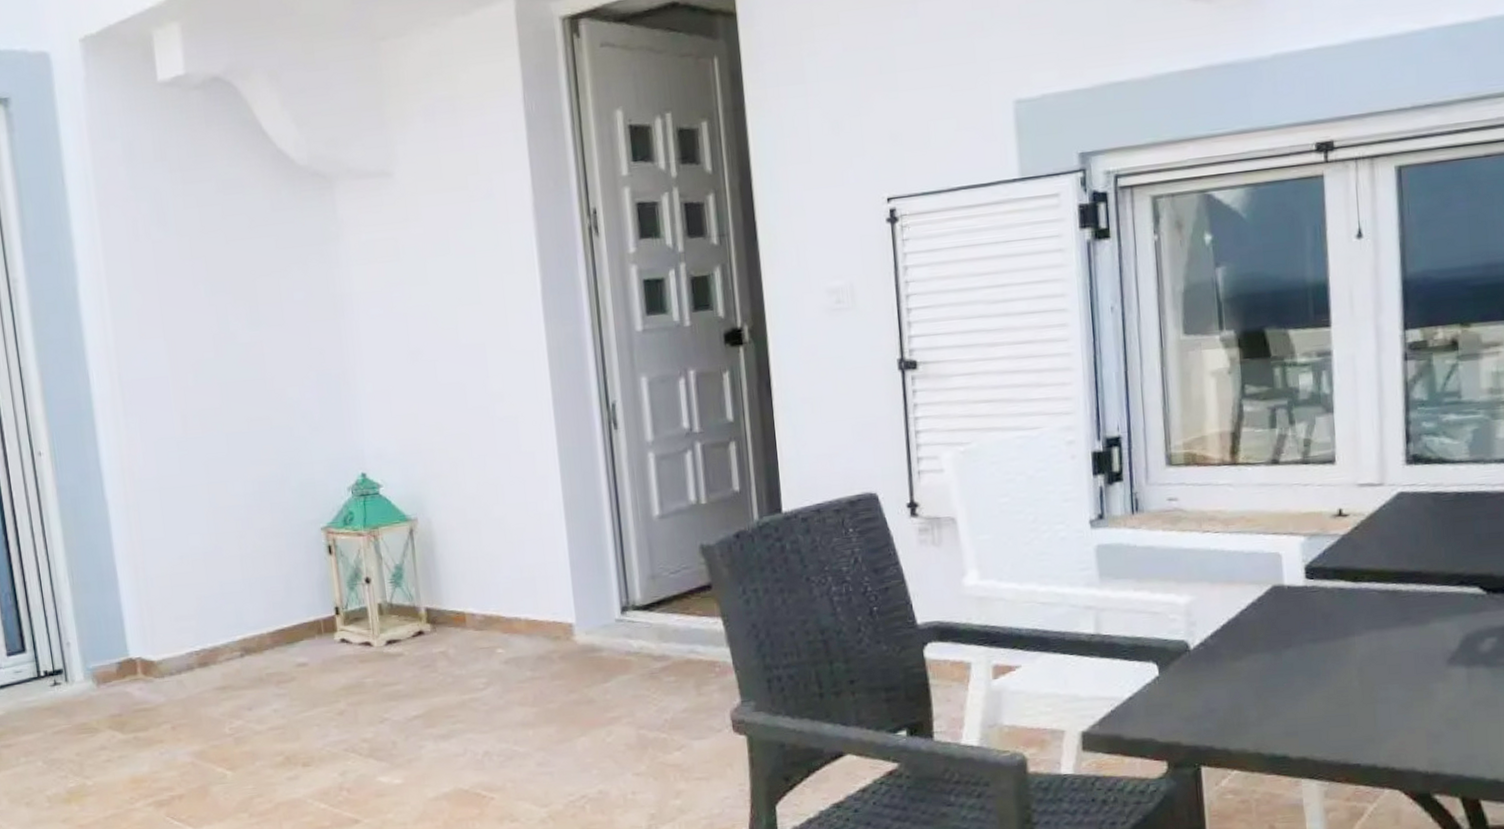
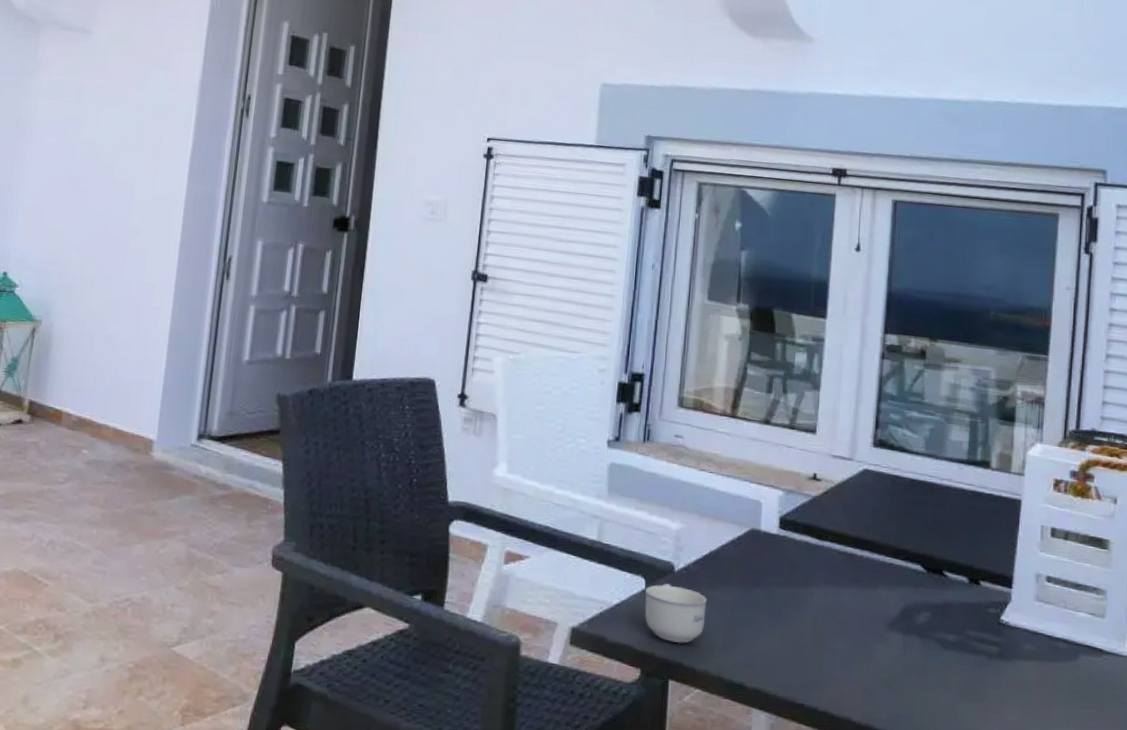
cup: none [1159,664,1234,727] -> present [644,583,707,644]

